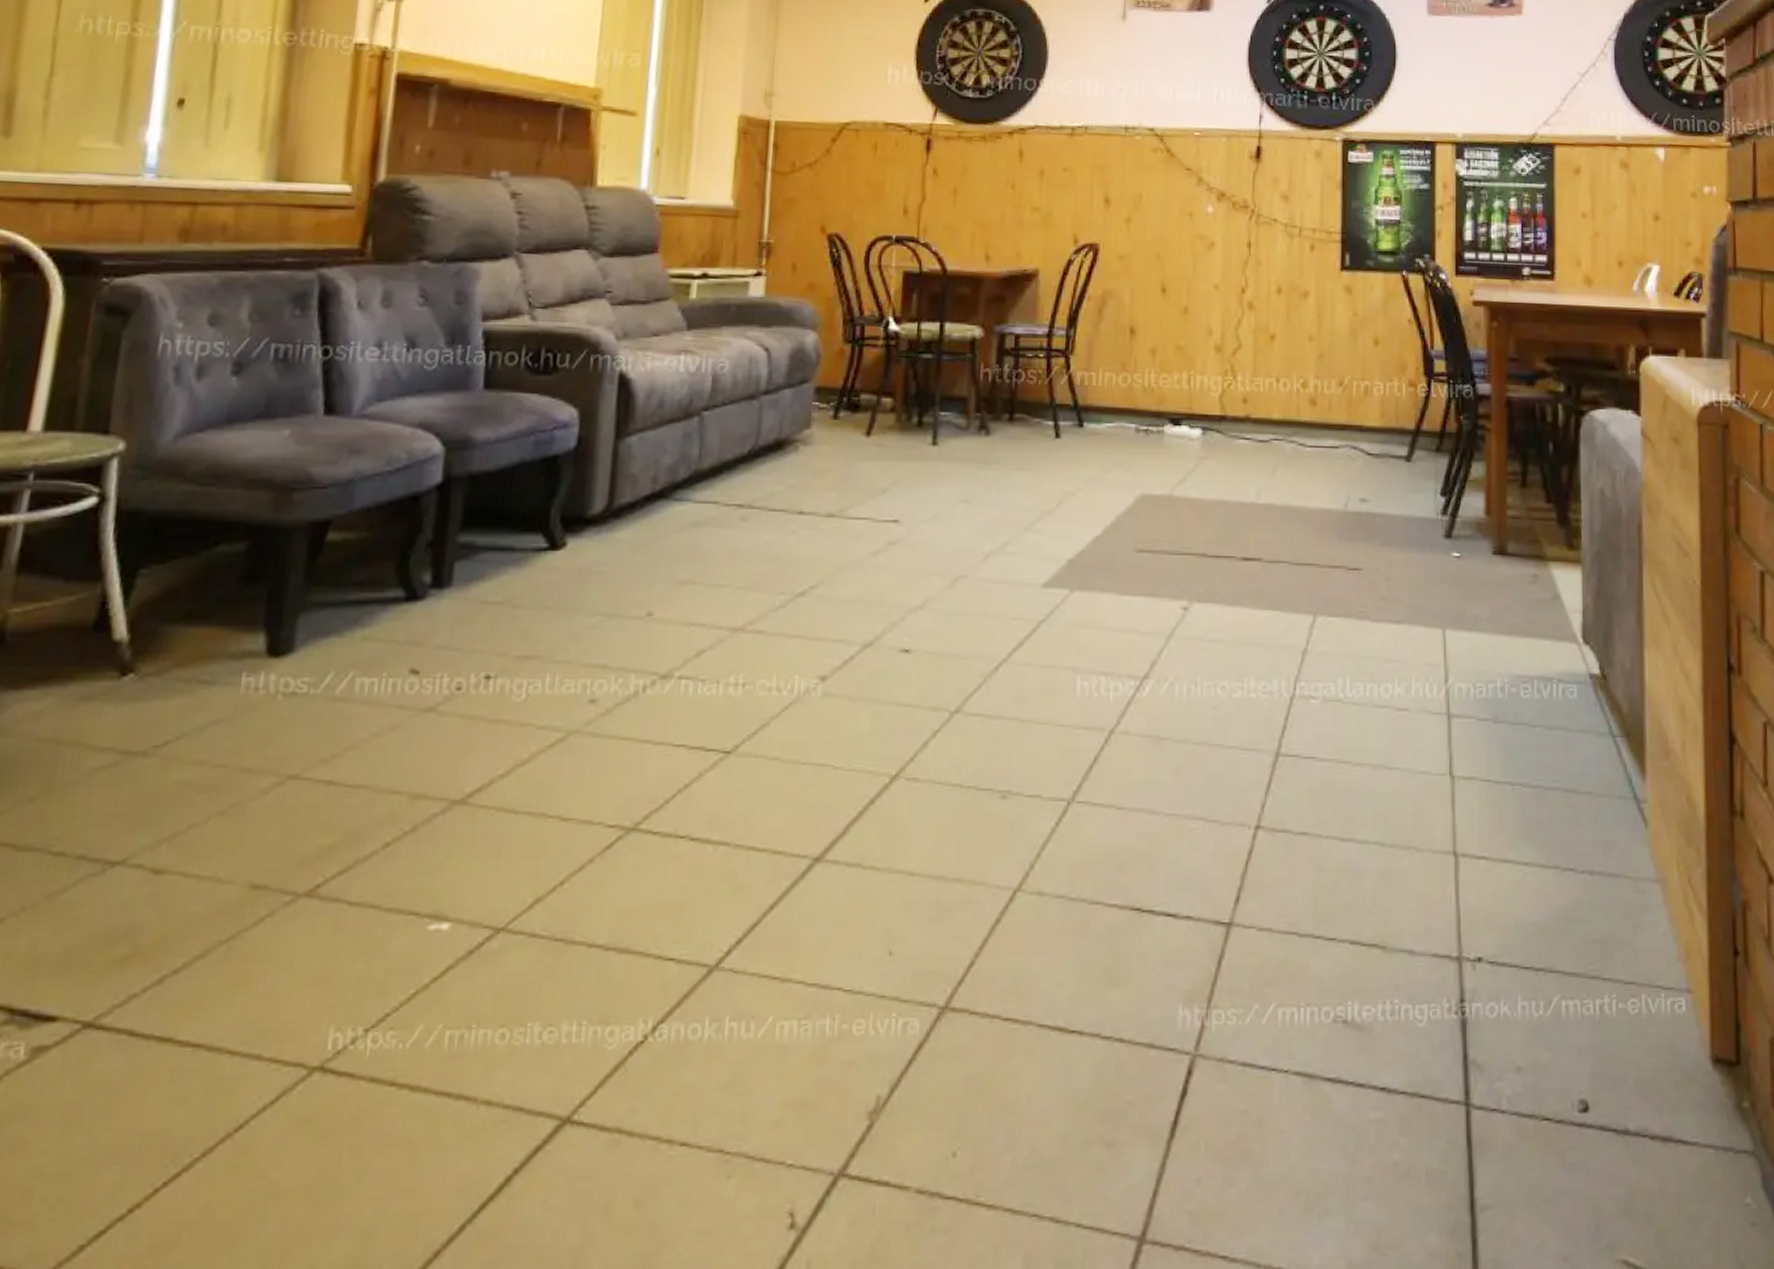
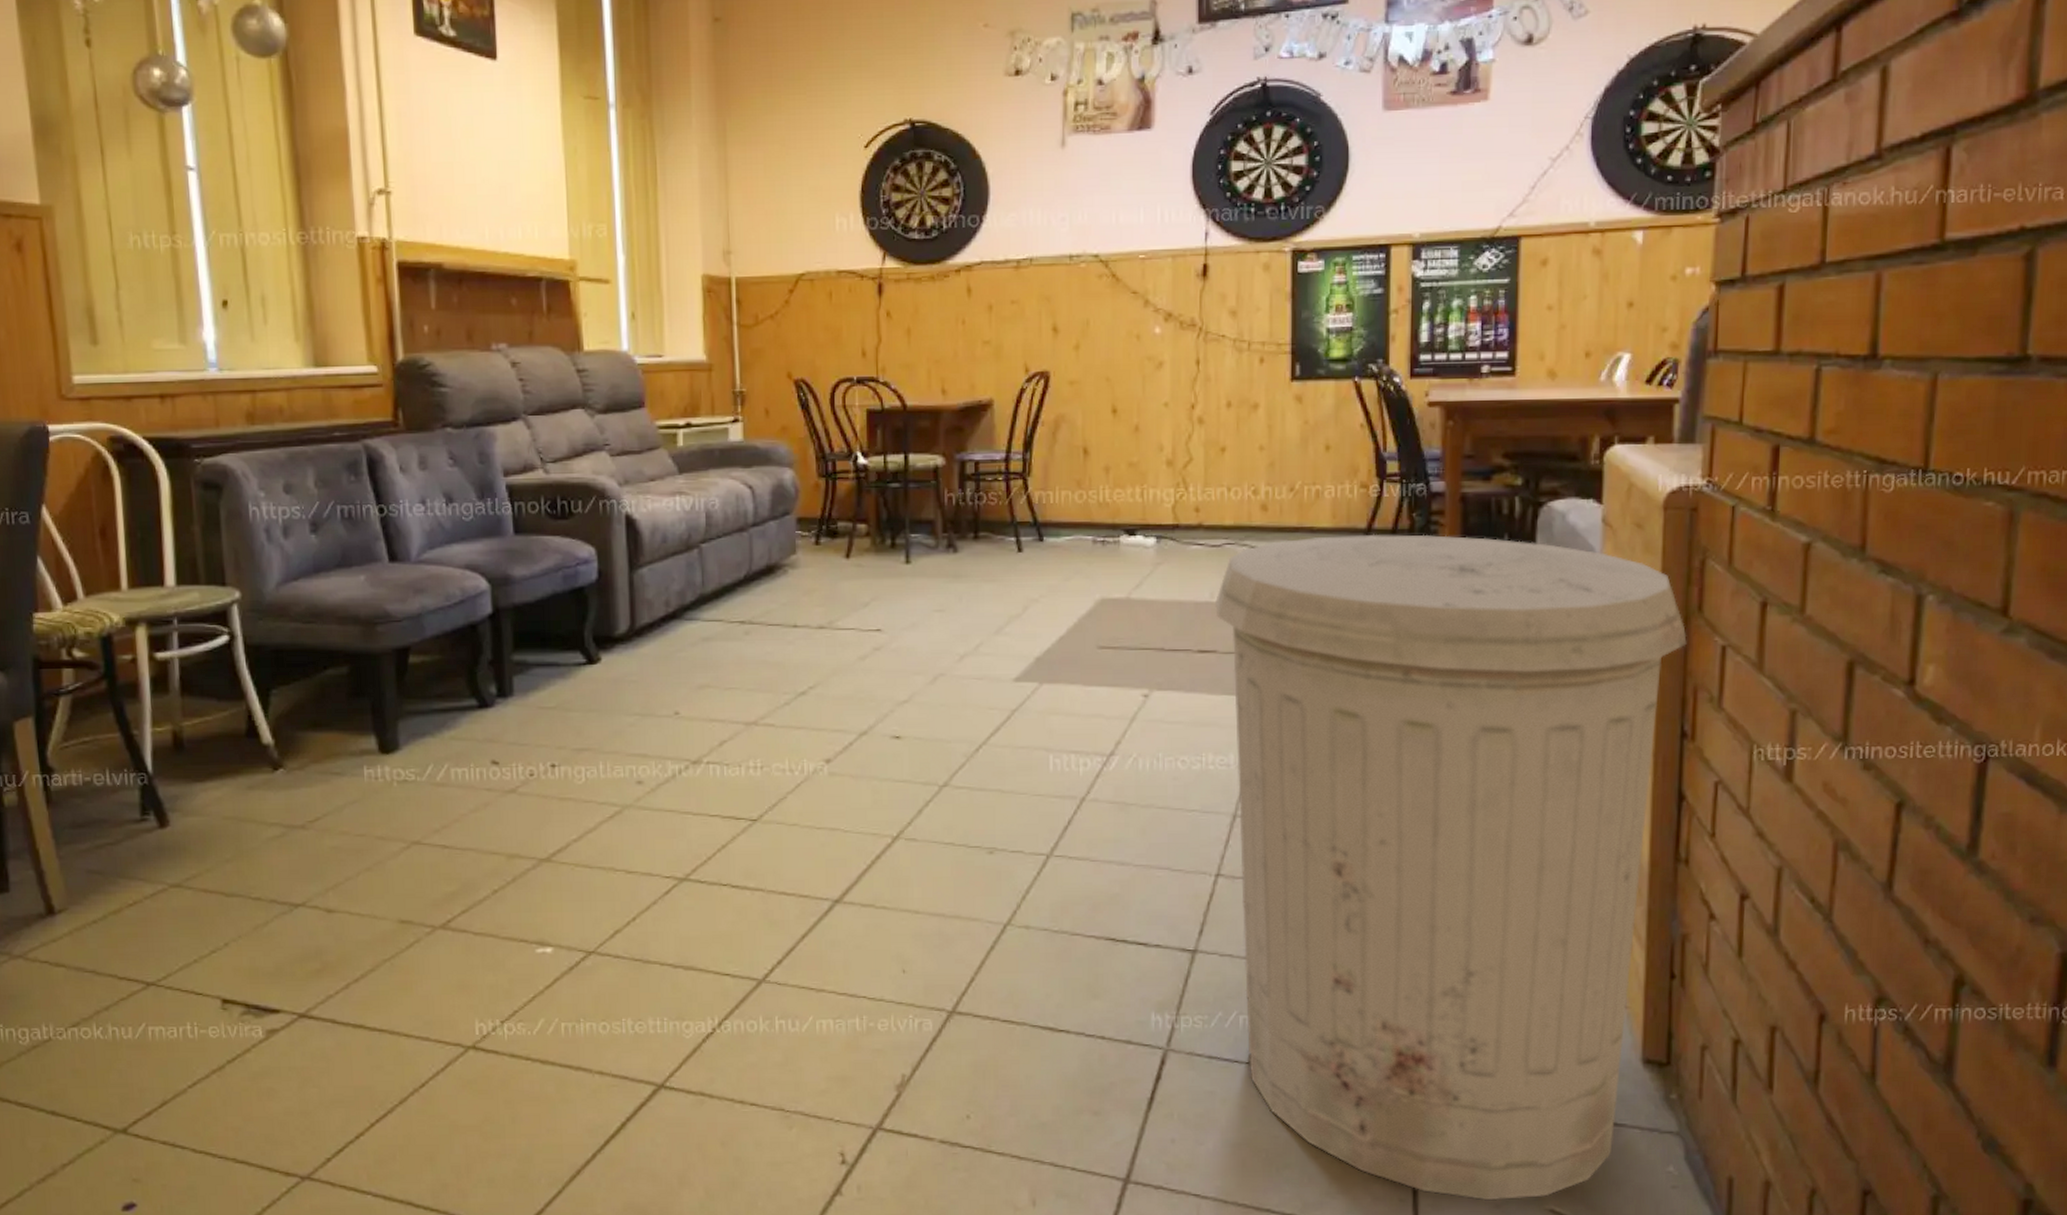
trash can: none [1261,436,1727,1252] -> present [1215,534,1687,1201]

